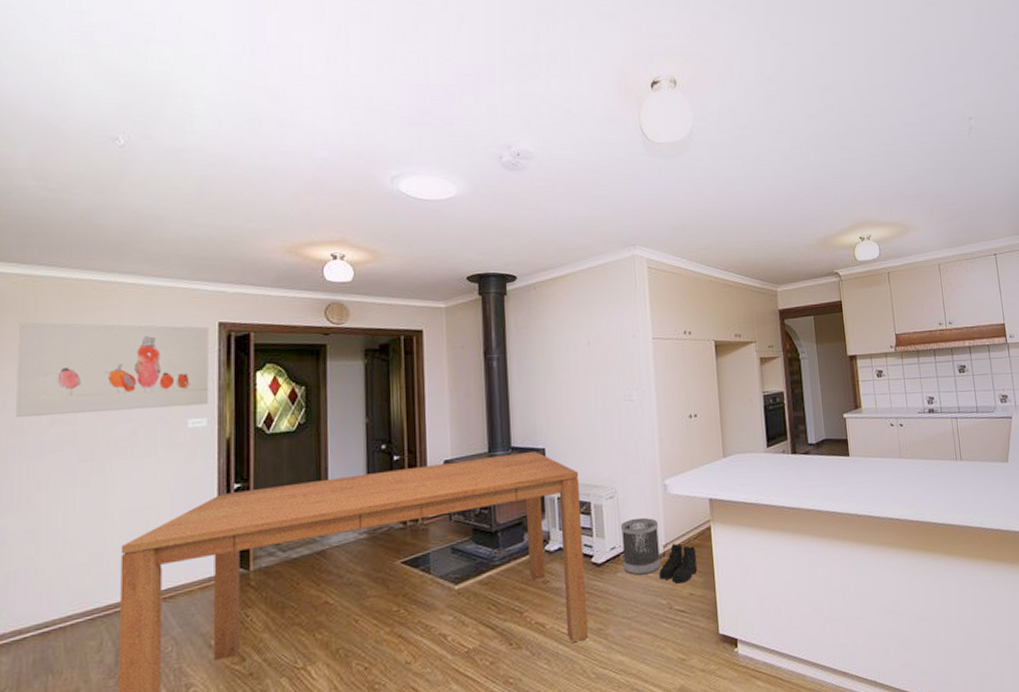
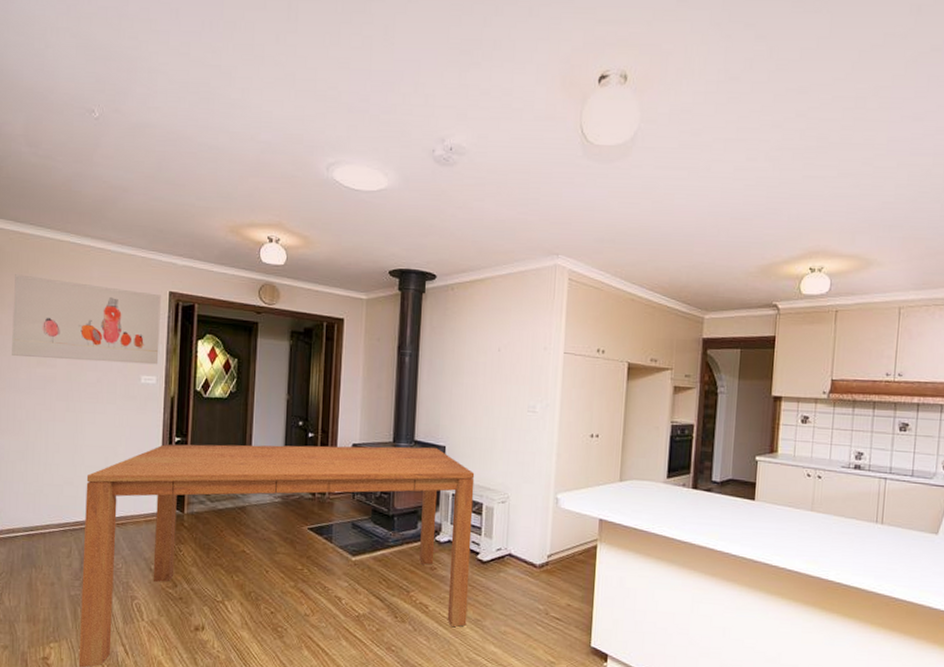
wastebasket: present [620,517,662,576] -> none [507,525,545,579]
boots: present [659,543,698,584] -> none [540,556,579,594]

